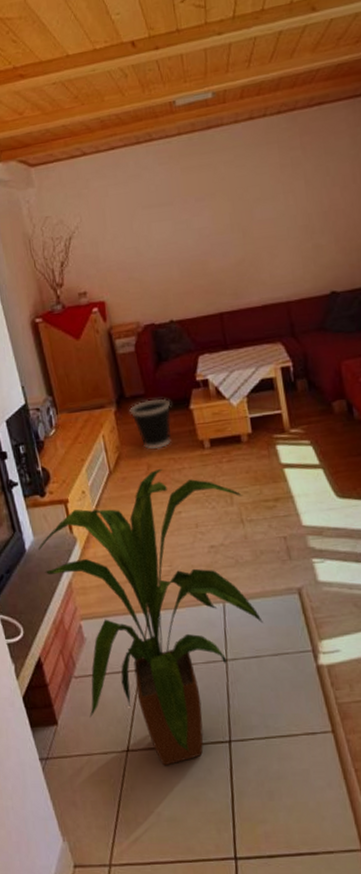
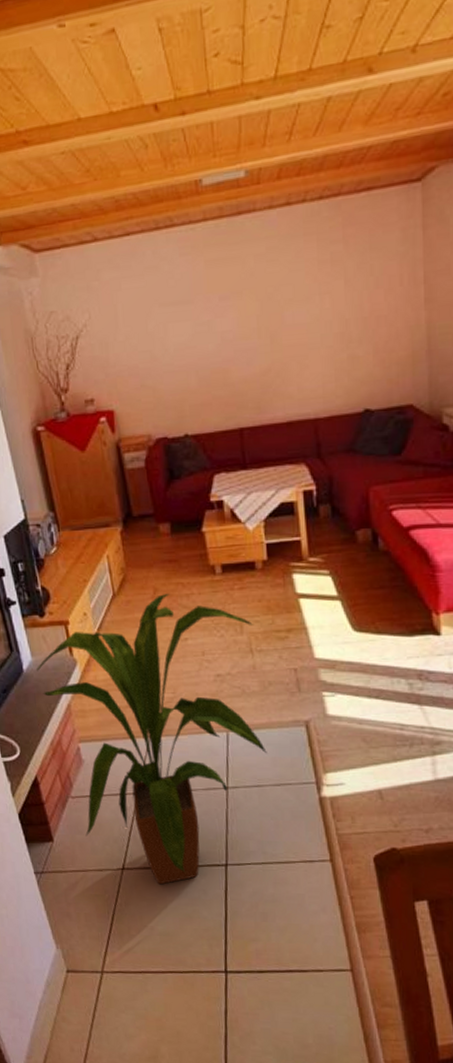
wastebasket: present [129,398,171,450] -> none [137,519,182,573]

